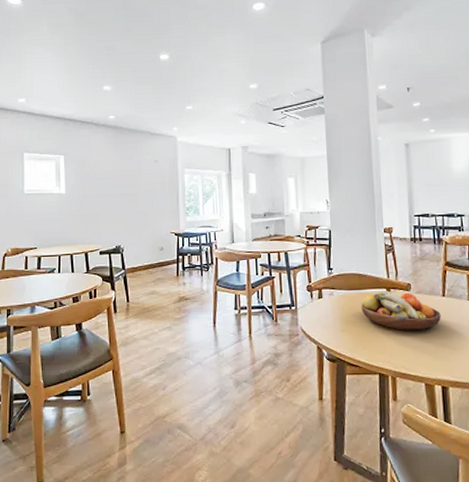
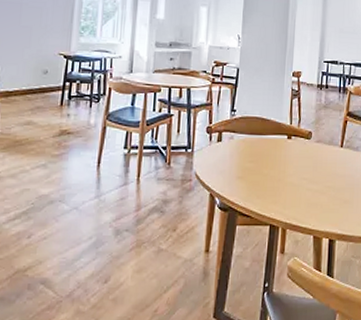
fruit bowl: present [361,290,441,330] -> none [260,137,337,181]

